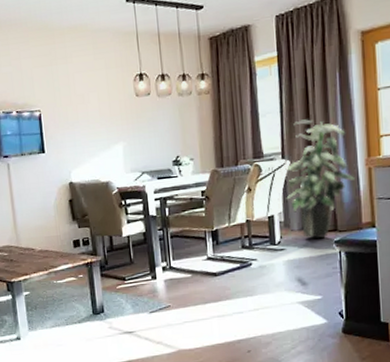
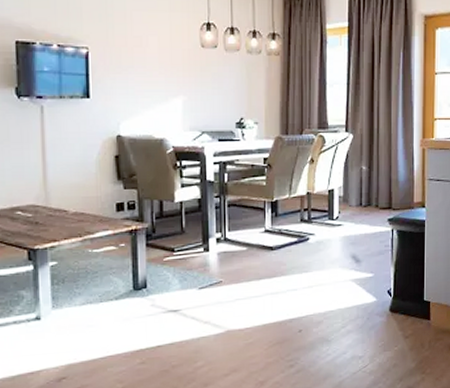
indoor plant: present [285,119,355,239] -> none [347,94,410,216]

